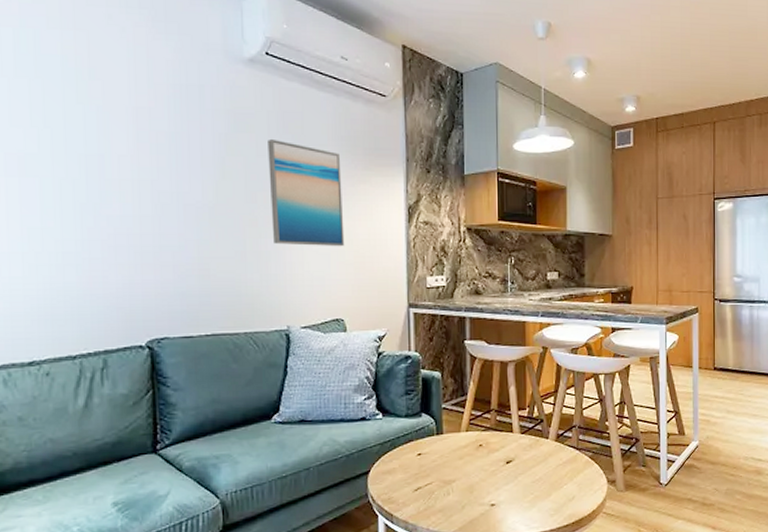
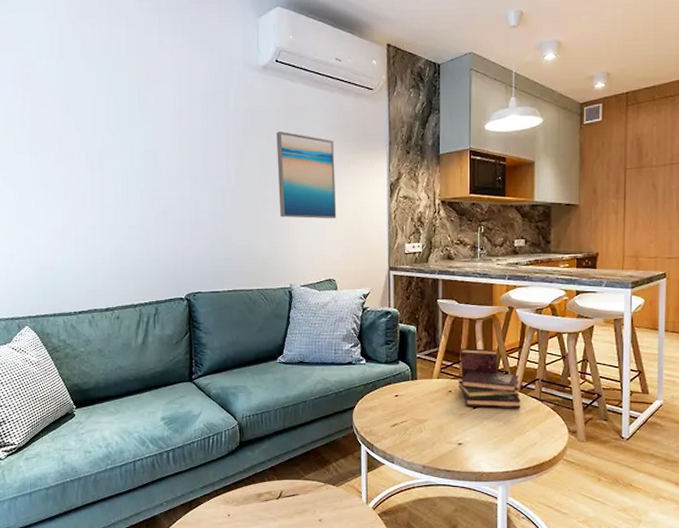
book: none [490,395,557,462] -> present [459,348,521,408]

